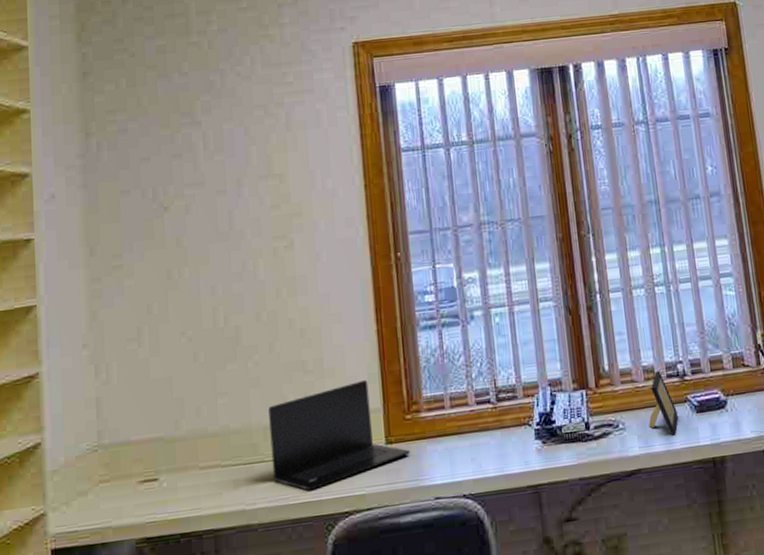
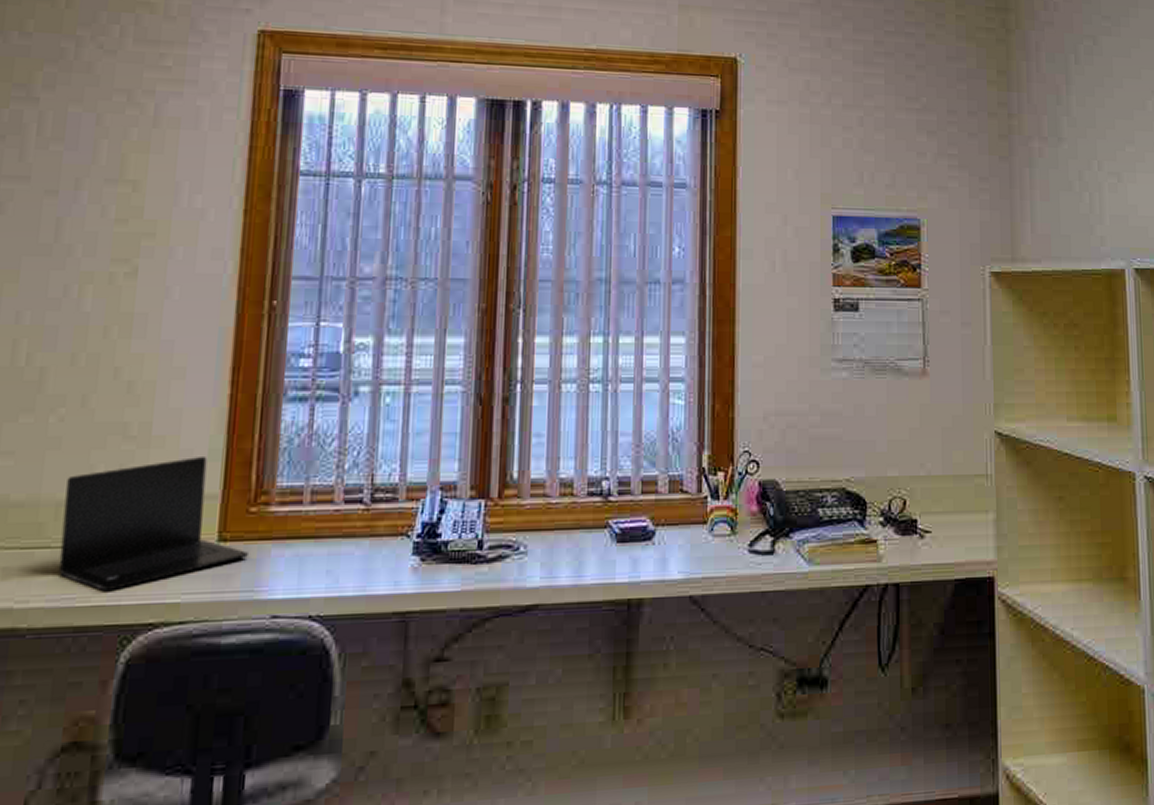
picture frame: present [648,370,679,436] -> none [557,486,595,567]

